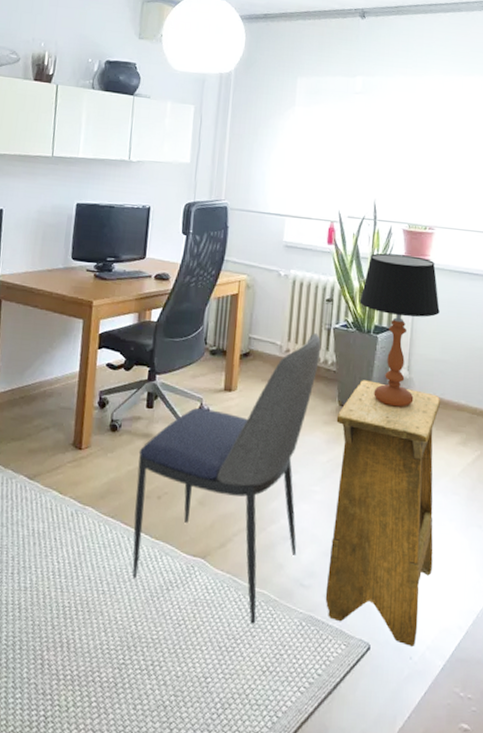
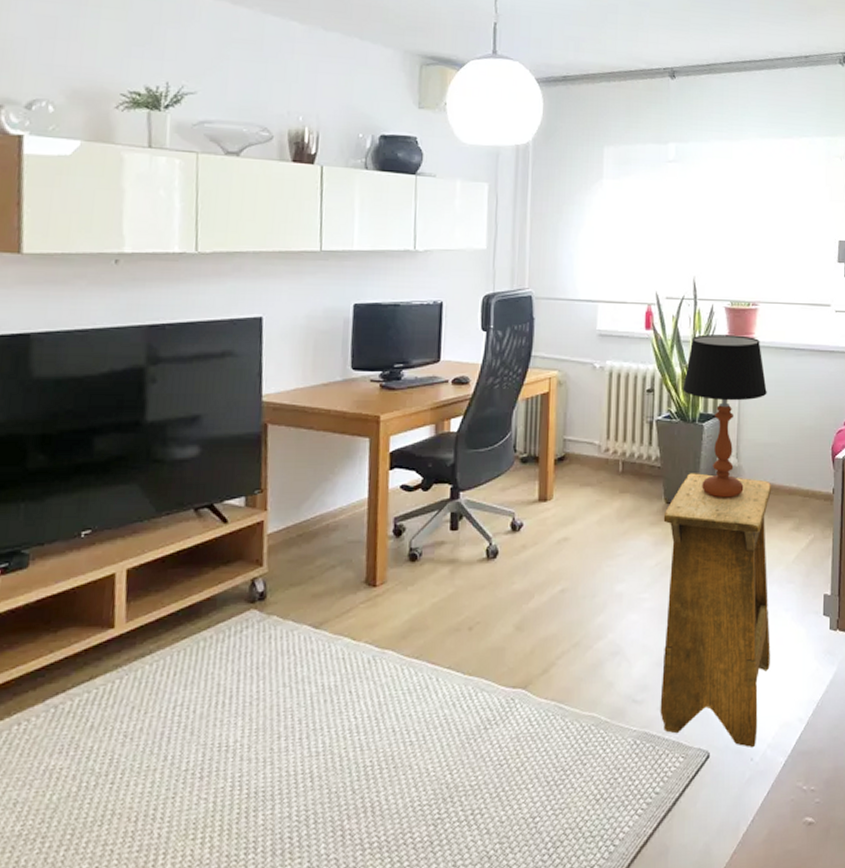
chair: present [132,333,321,624] -> none [442,428,644,752]

